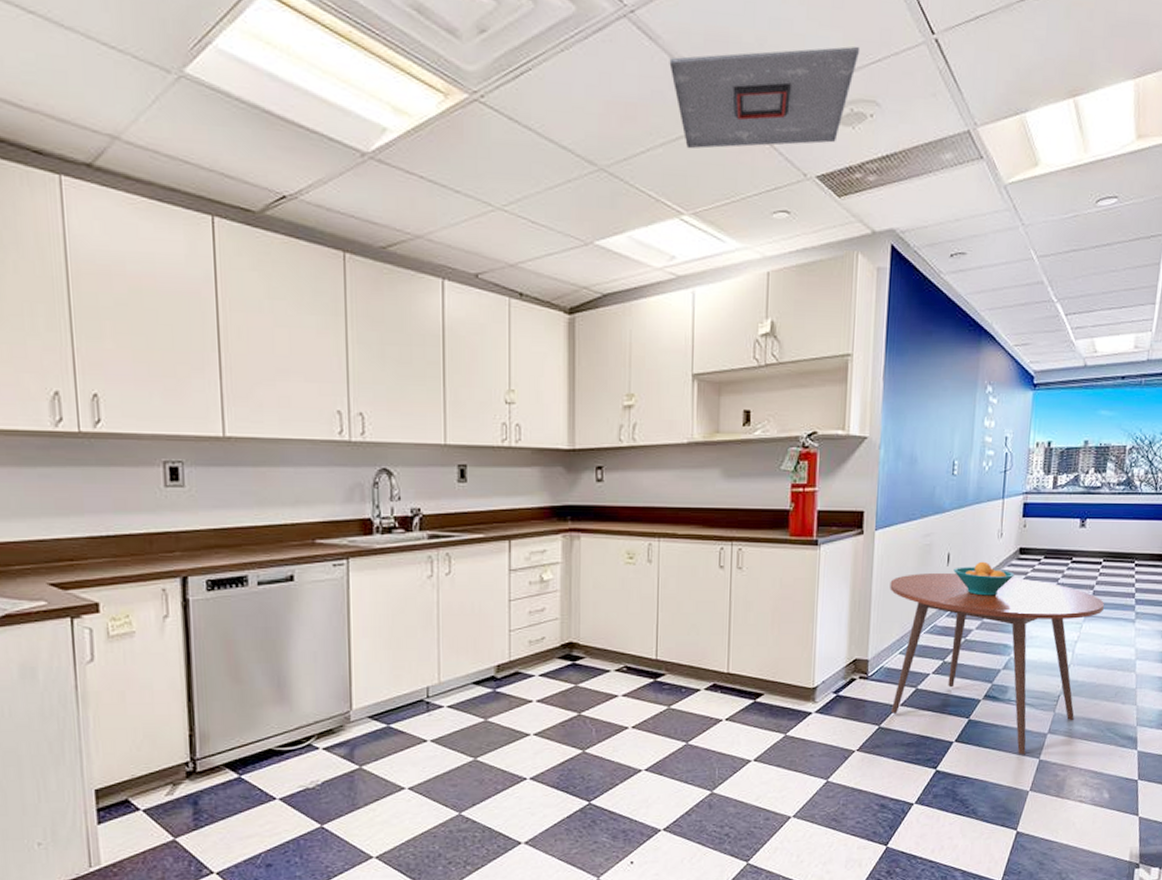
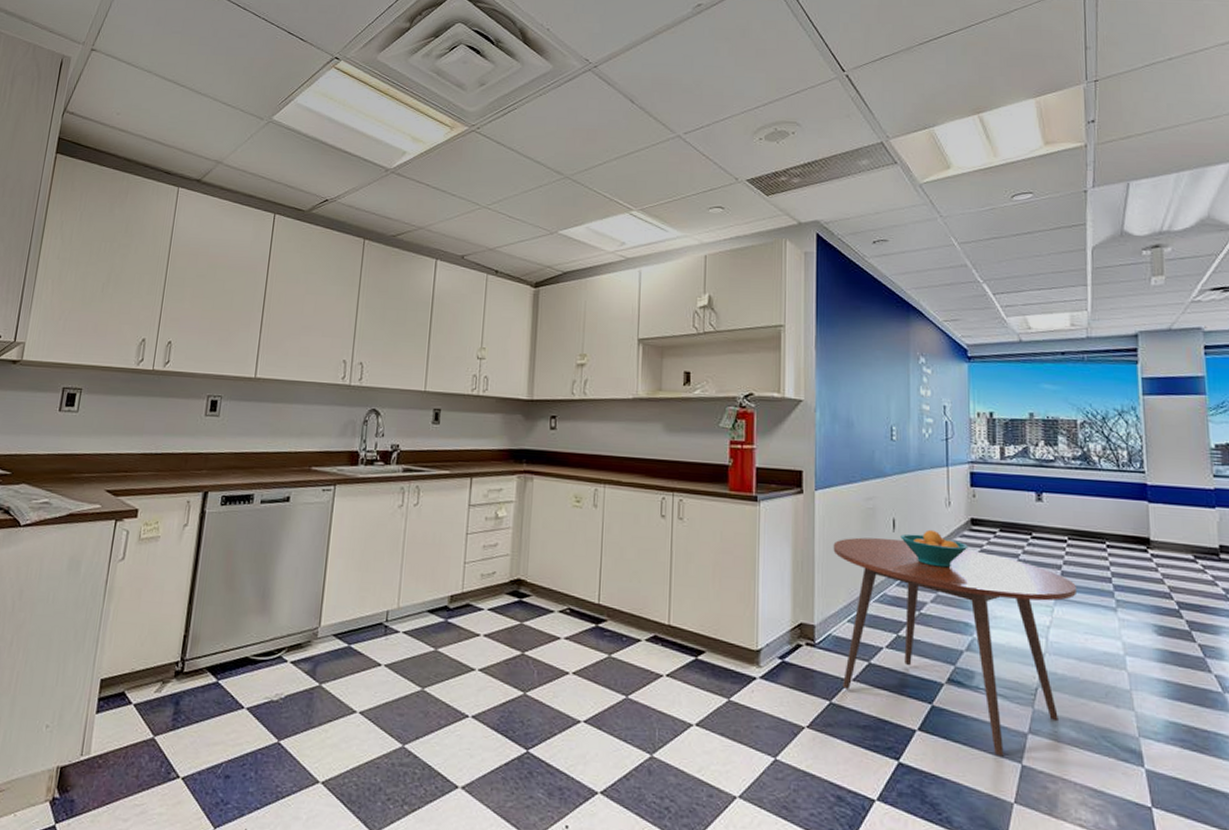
ceiling vent: present [669,46,861,149] -> none [623,83,781,162]

